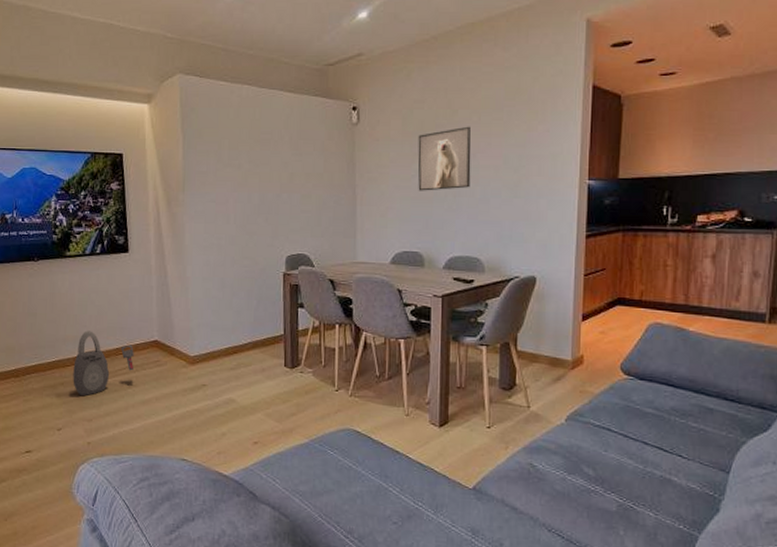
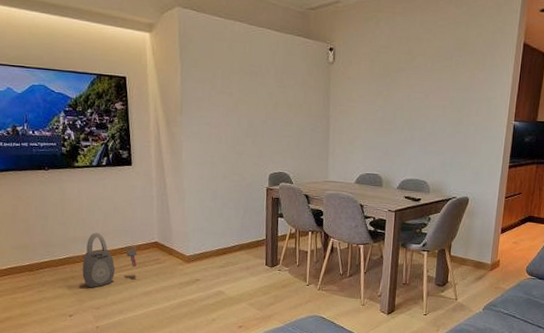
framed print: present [418,126,471,191] -> none [380,71,426,124]

